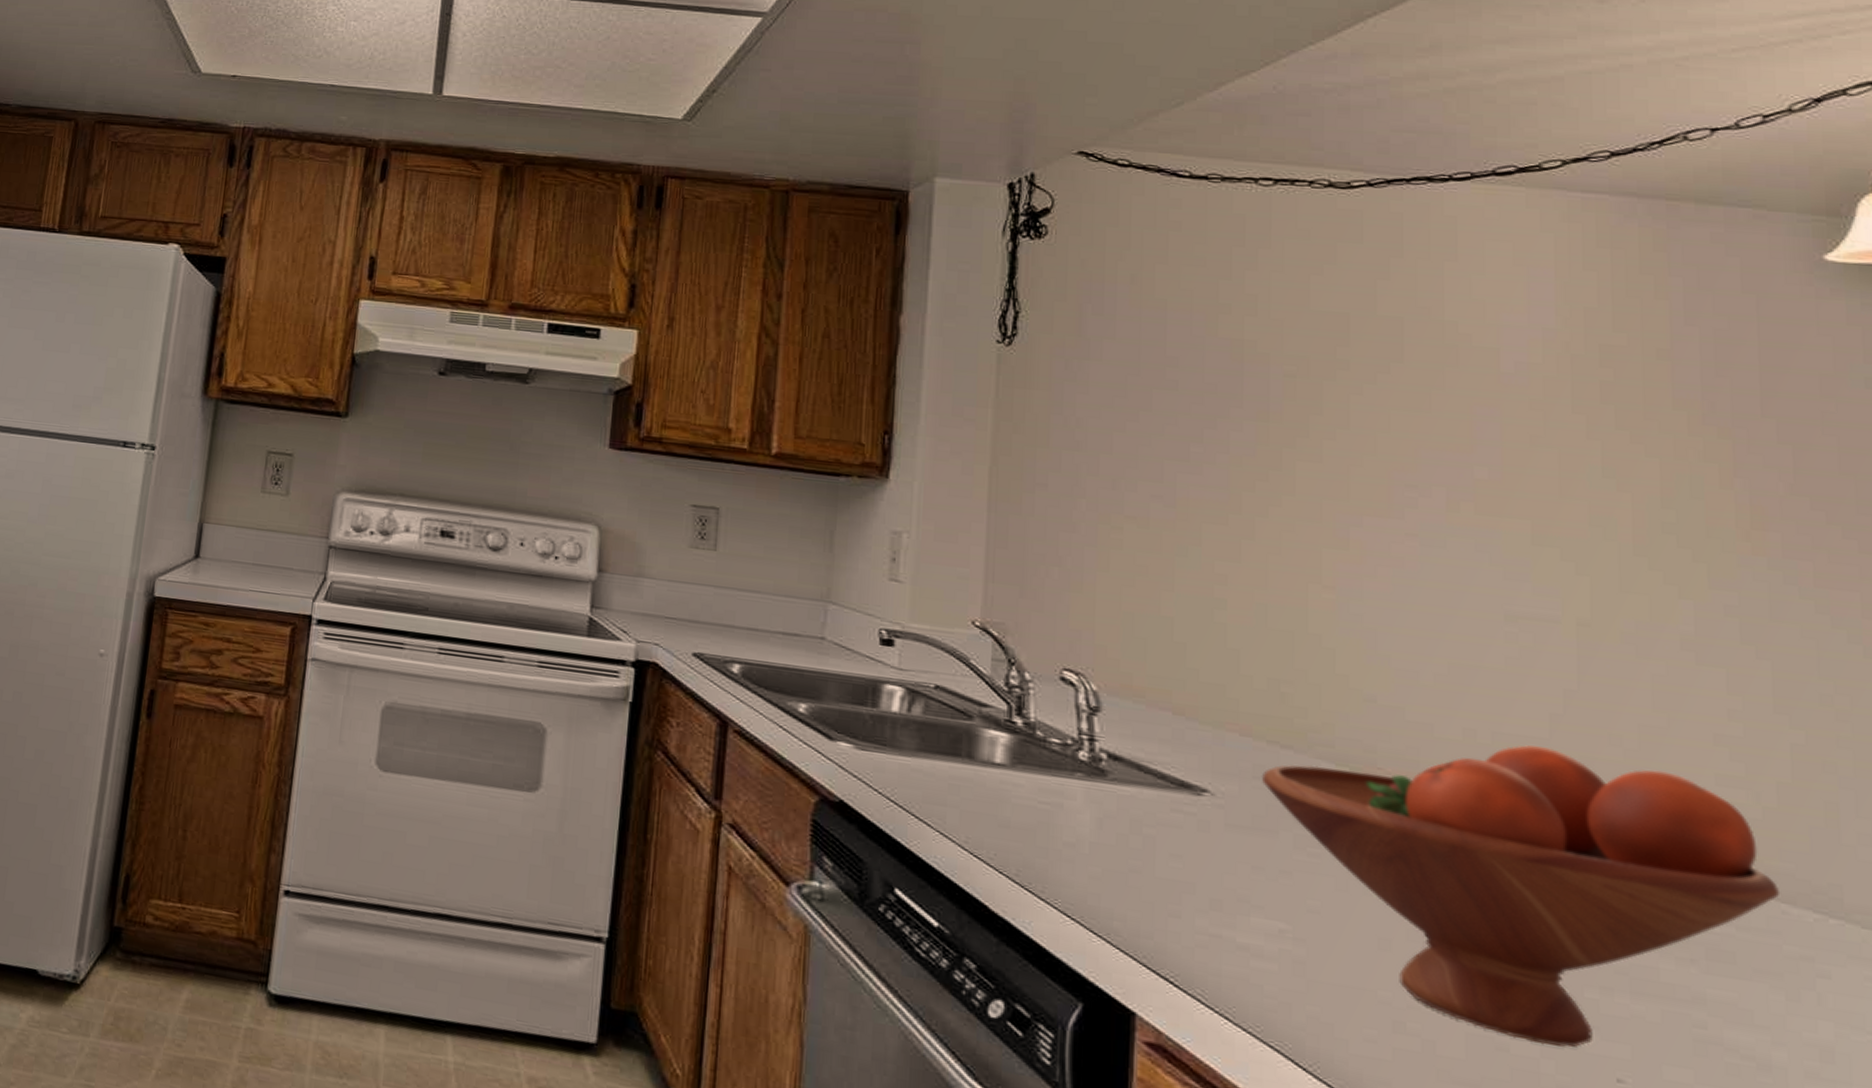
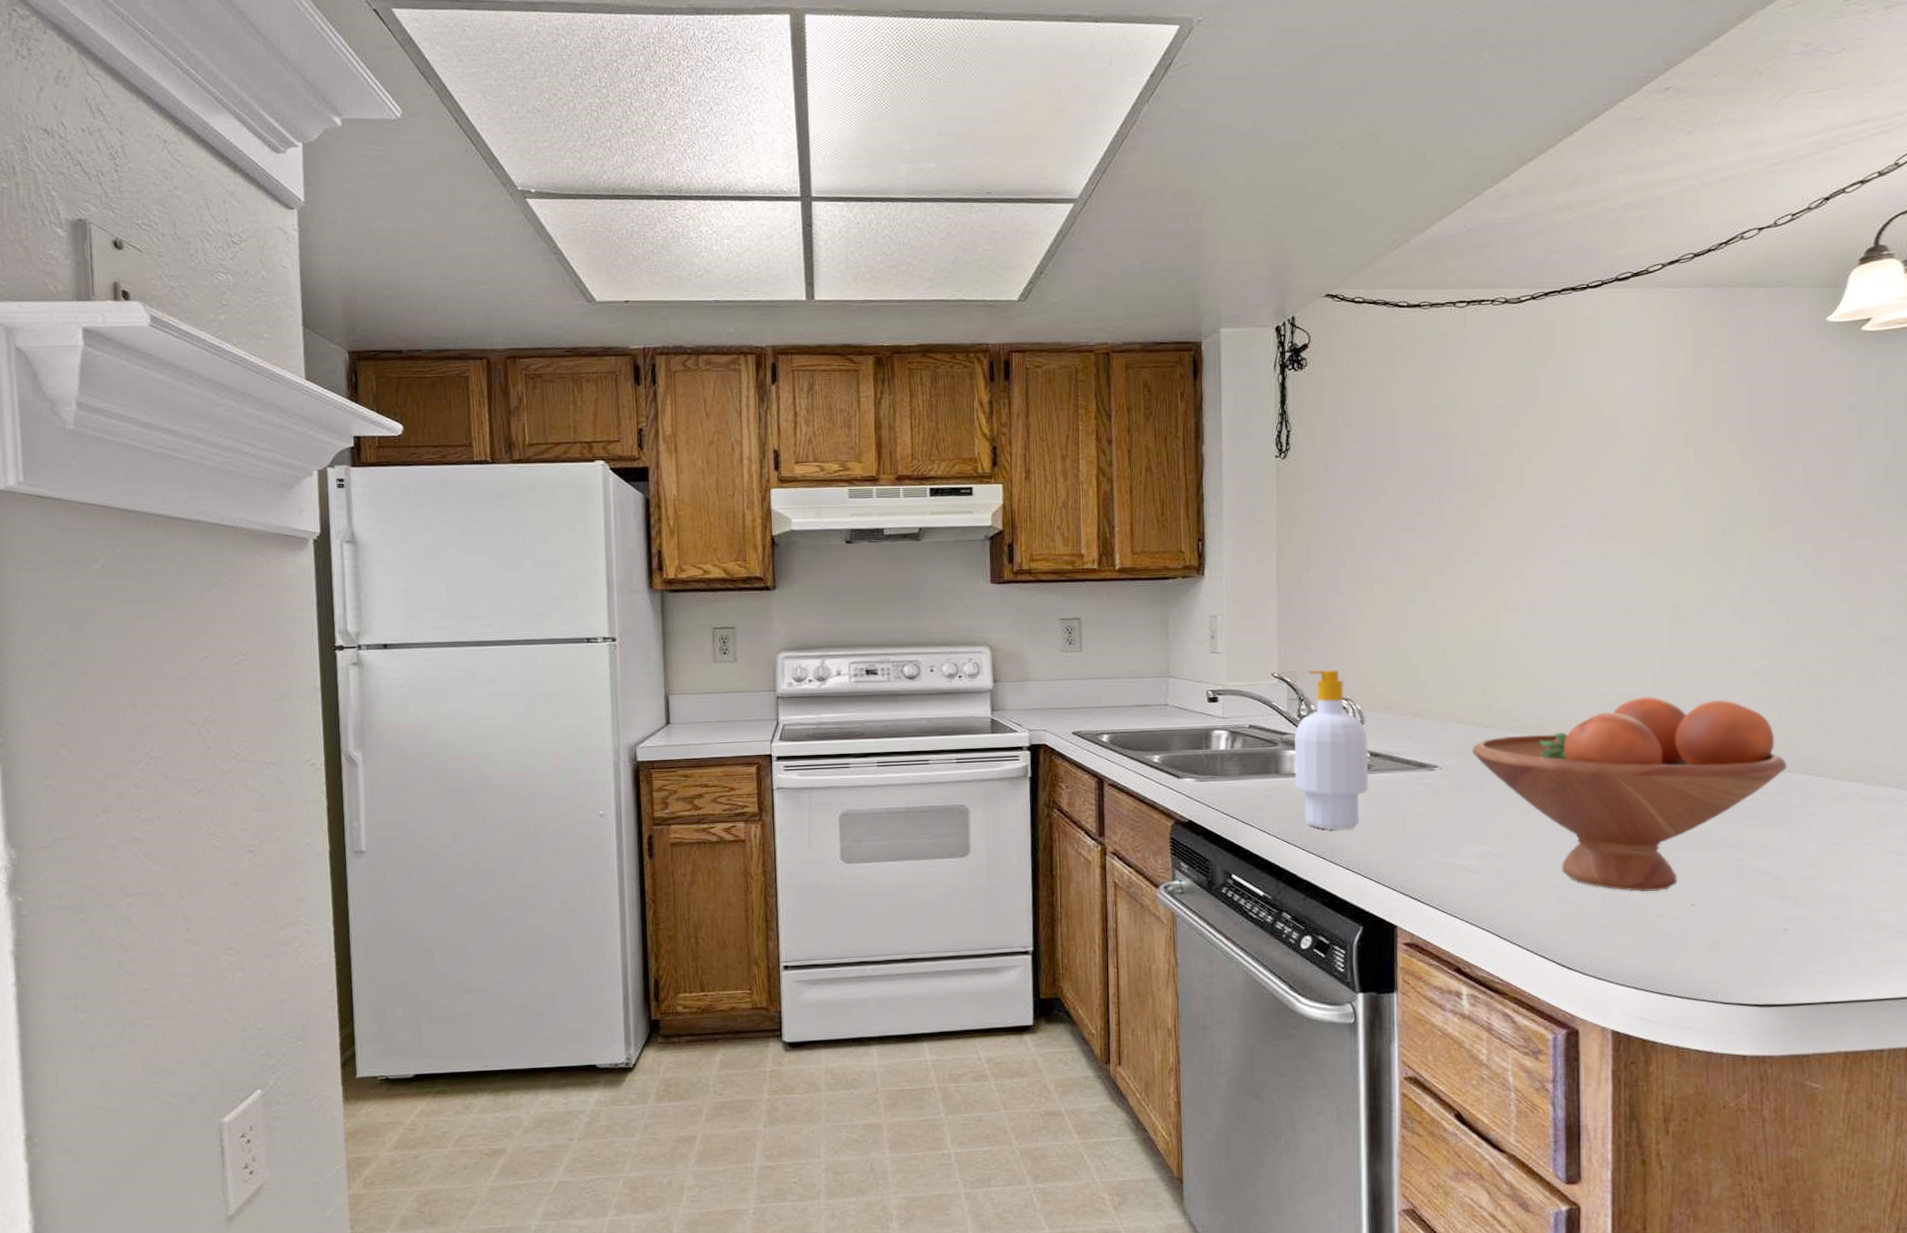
soap bottle: none [994,626,1105,858] -> present [1294,669,1369,830]

